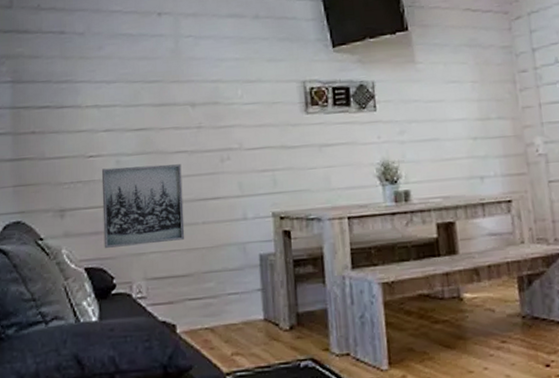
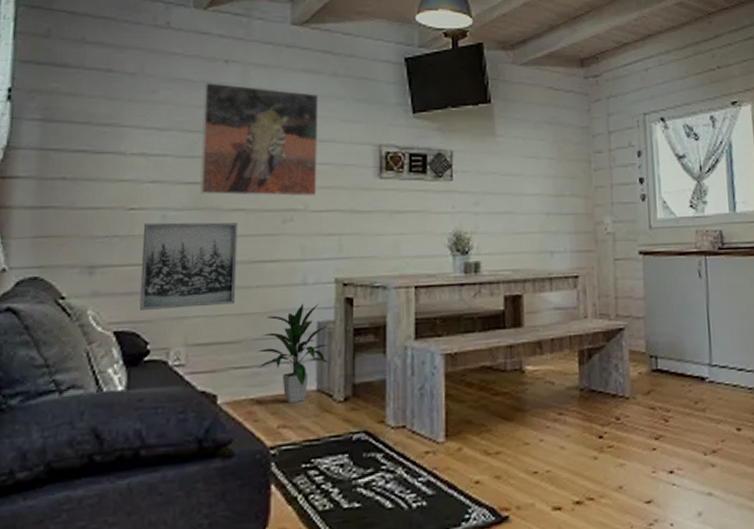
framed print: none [142,35,249,139] -> present [200,83,318,197]
indoor plant: none [207,237,275,333] -> present [256,303,331,404]

